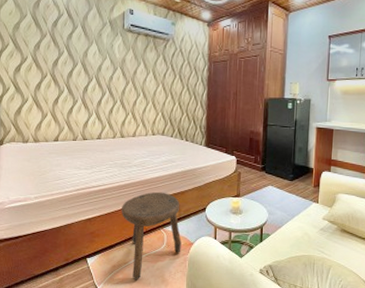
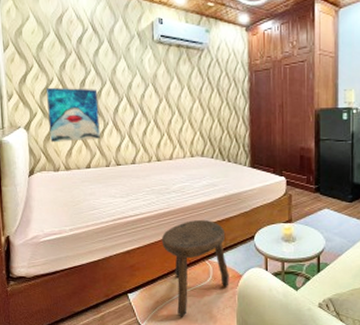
wall art: none [20,65,69,116] -> present [46,87,100,142]

